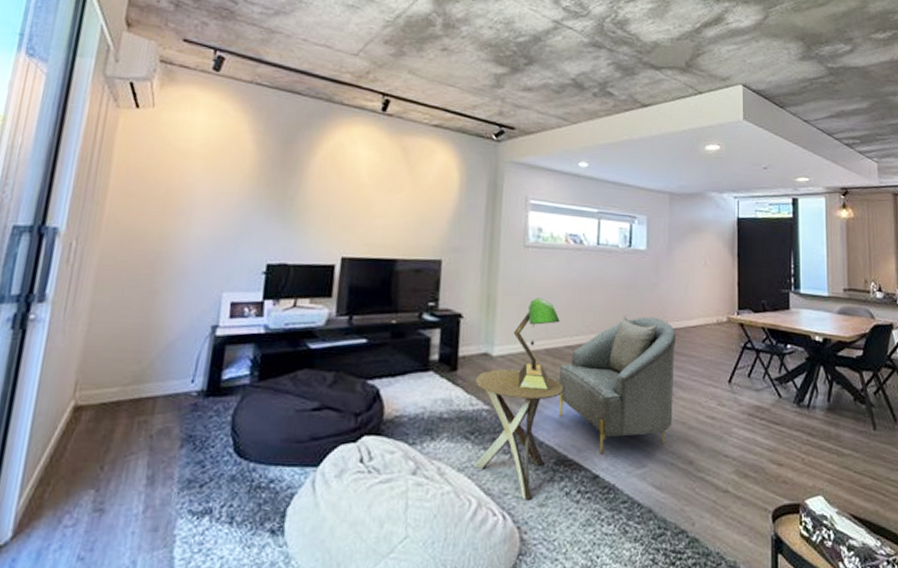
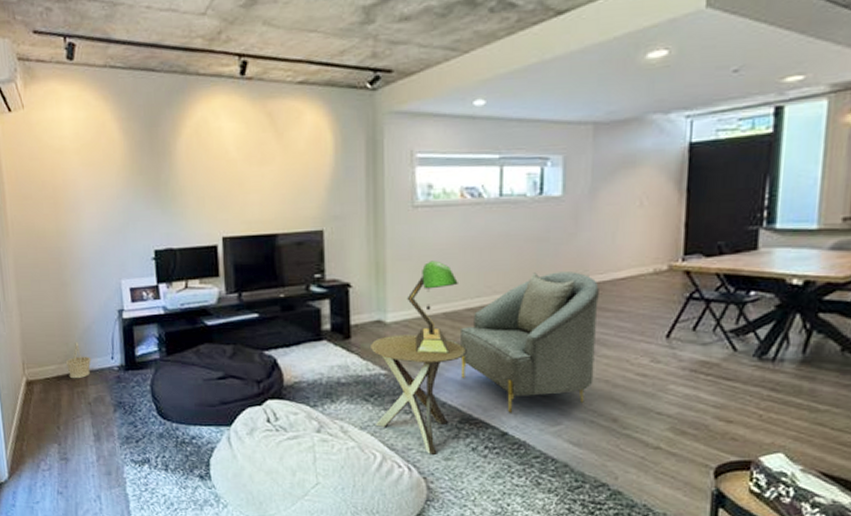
basket: none [132,359,166,405] -> present [65,341,92,379]

